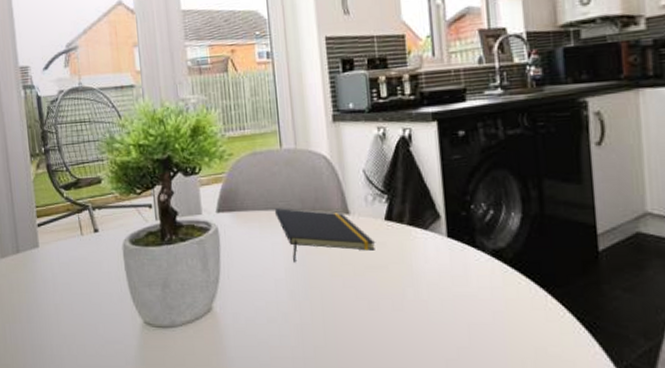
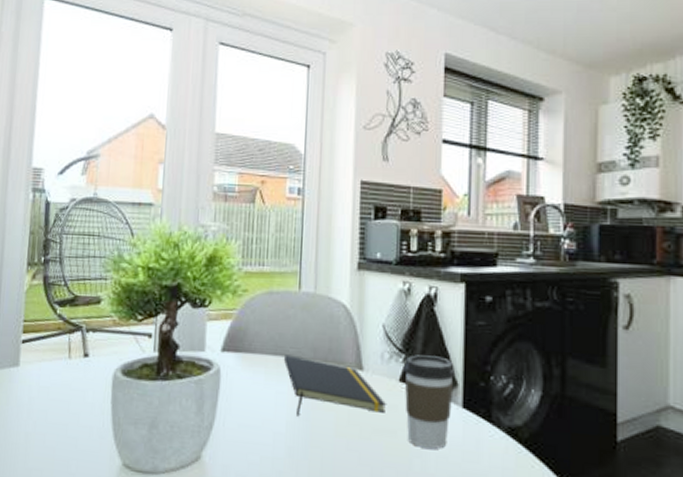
coffee cup: none [387,193,438,279] -> present [403,355,456,450]

